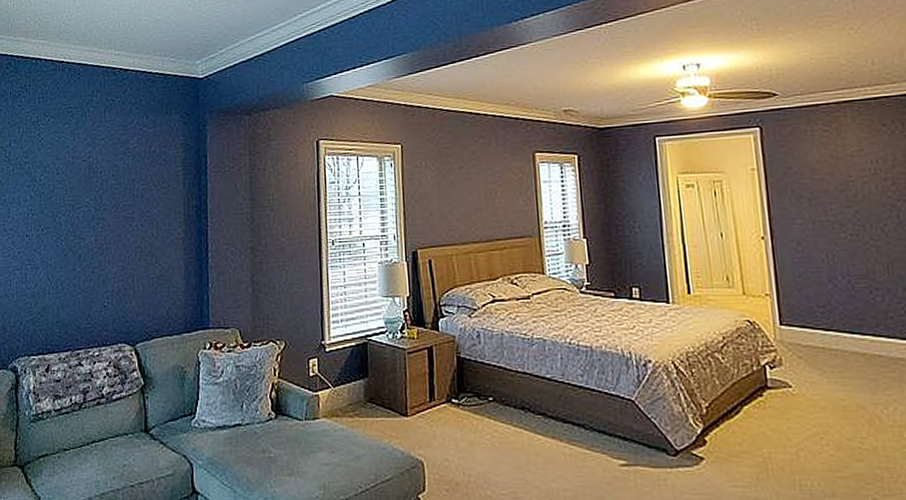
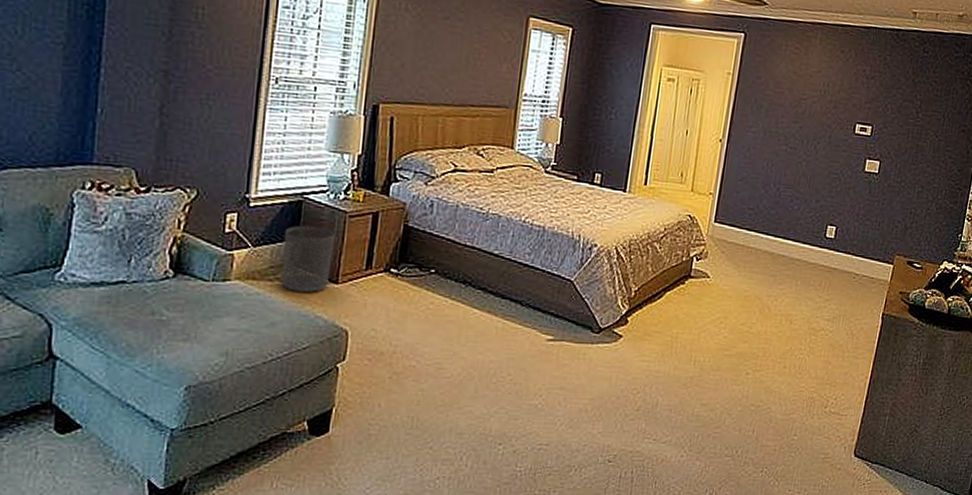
waste bin: none [356,364,400,426] -> present [281,225,336,292]

